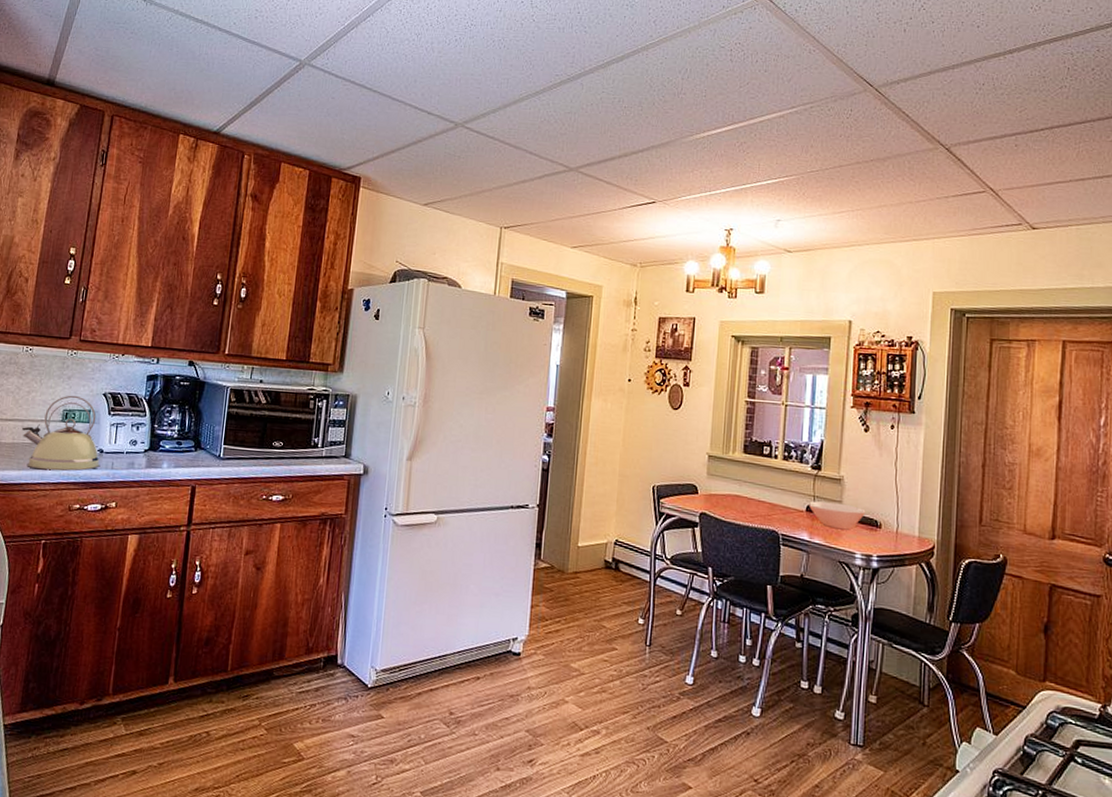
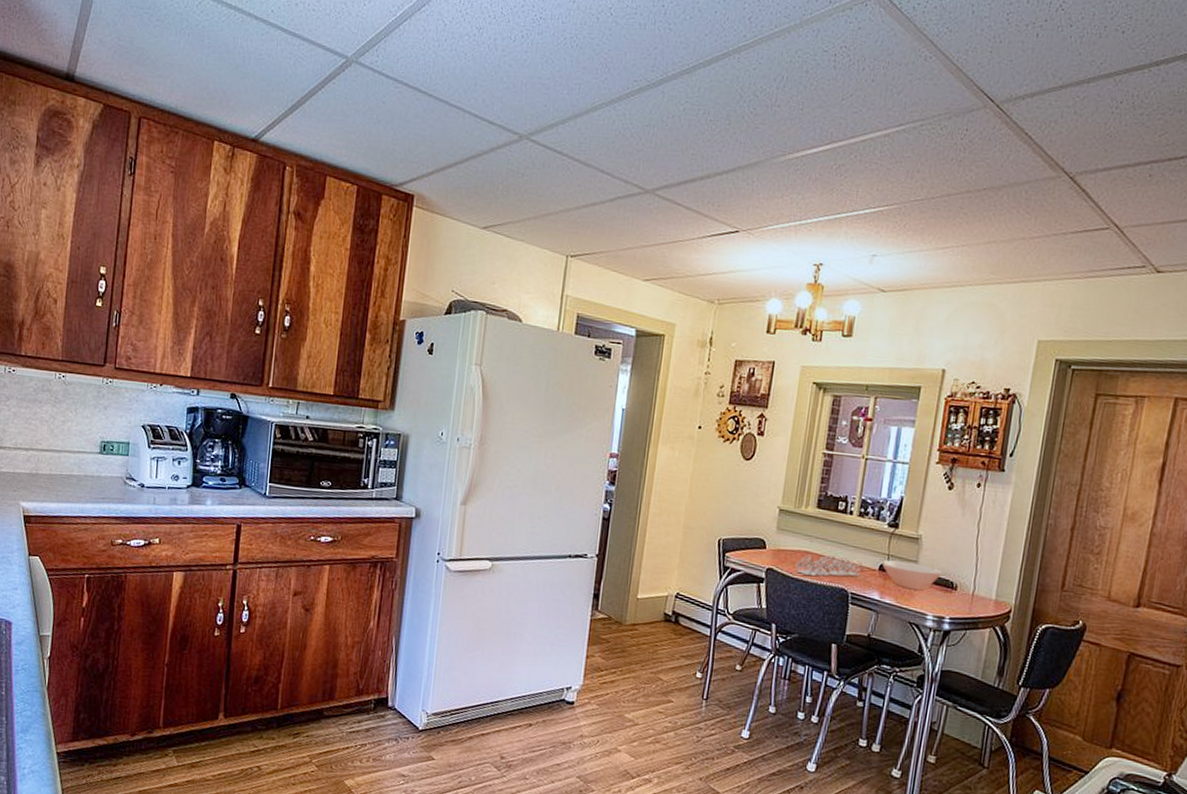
kettle: present [21,395,101,472] -> none [58,426,142,506]
napkin holder: none [726,497,792,520] -> present [794,554,864,577]

